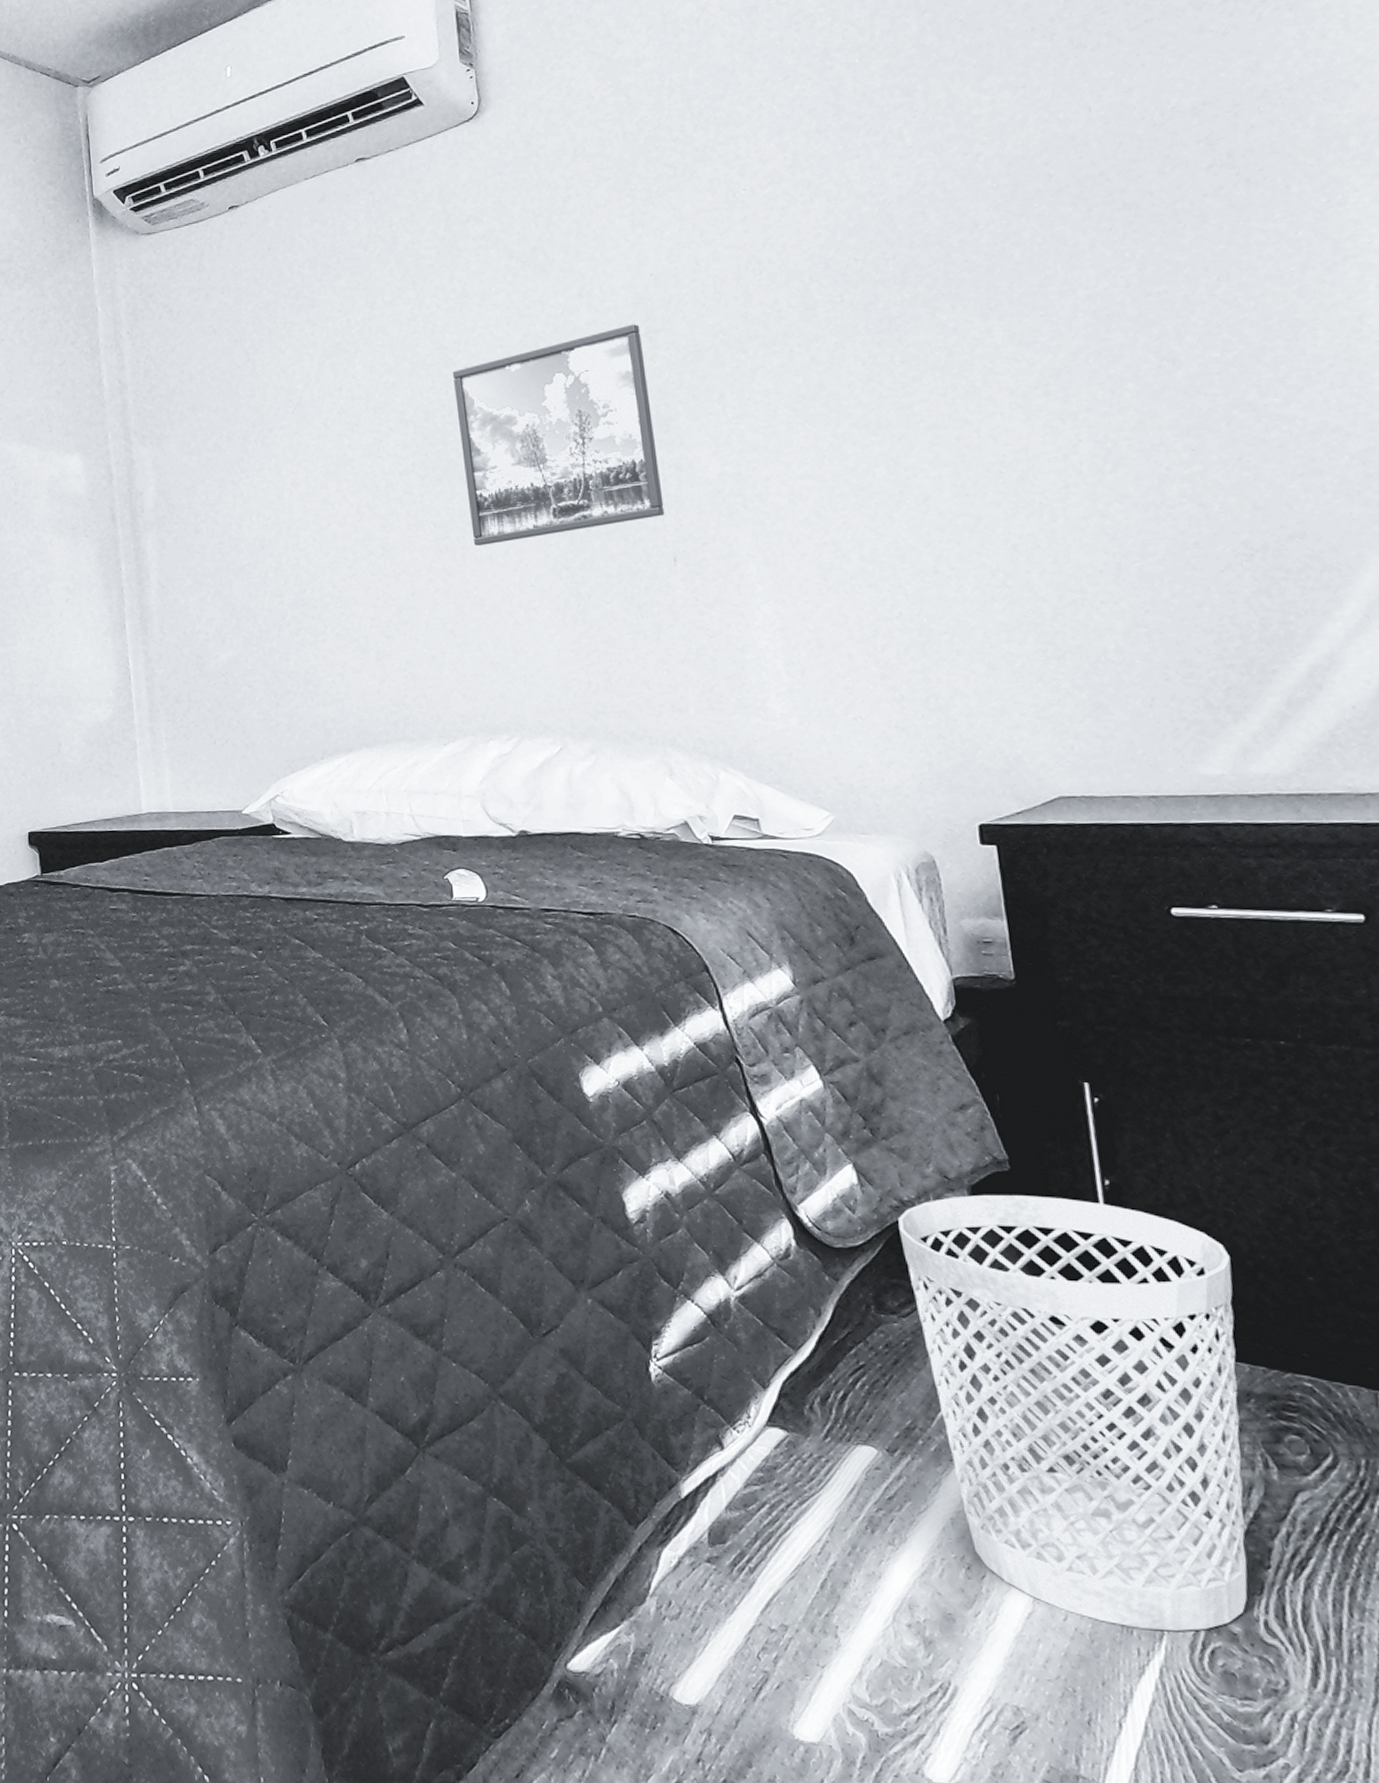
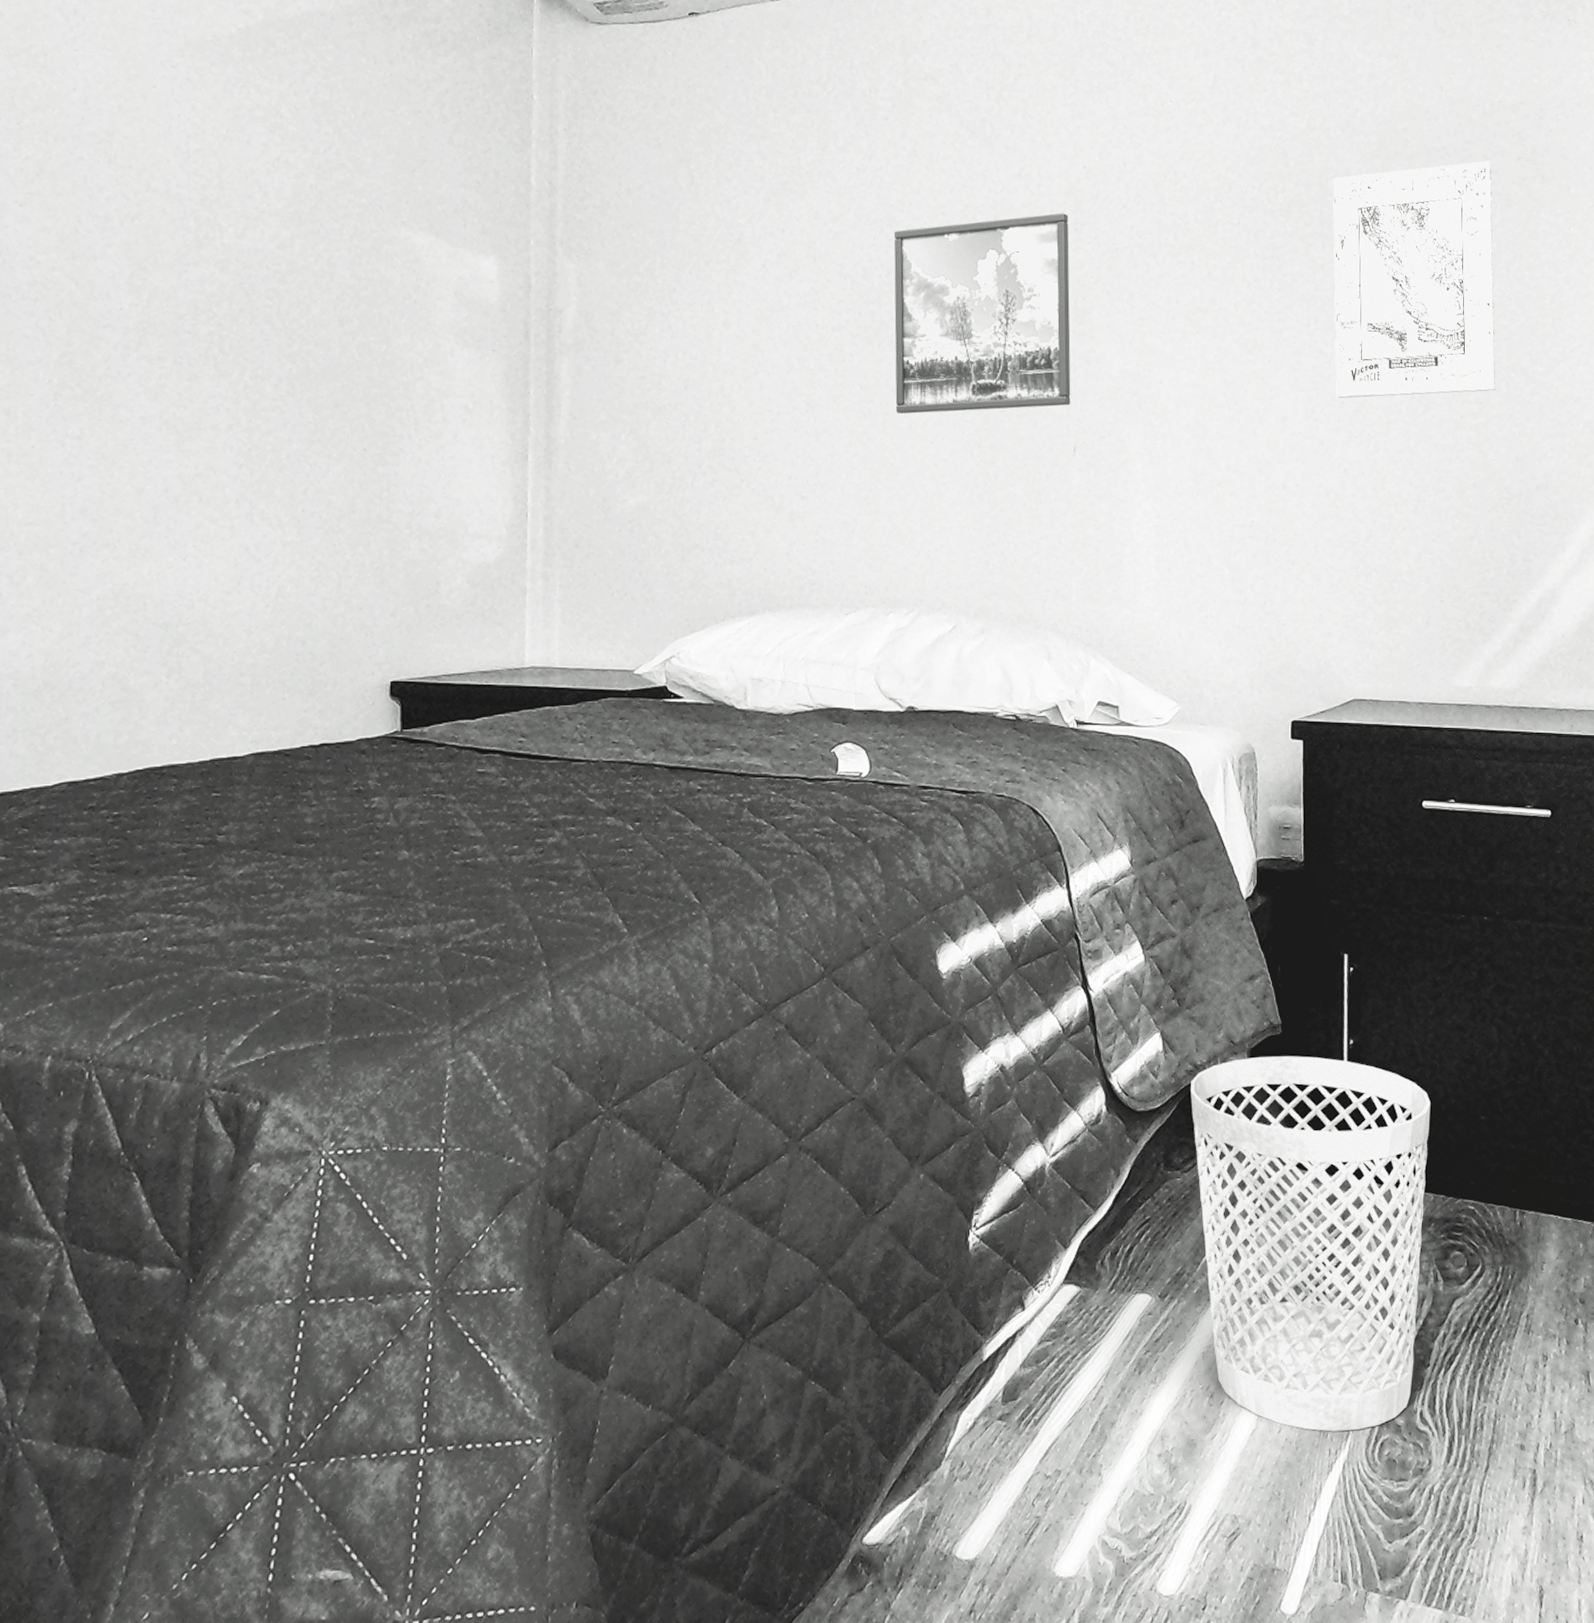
wall art: none [957,176,1213,468] -> present [1333,161,1496,398]

